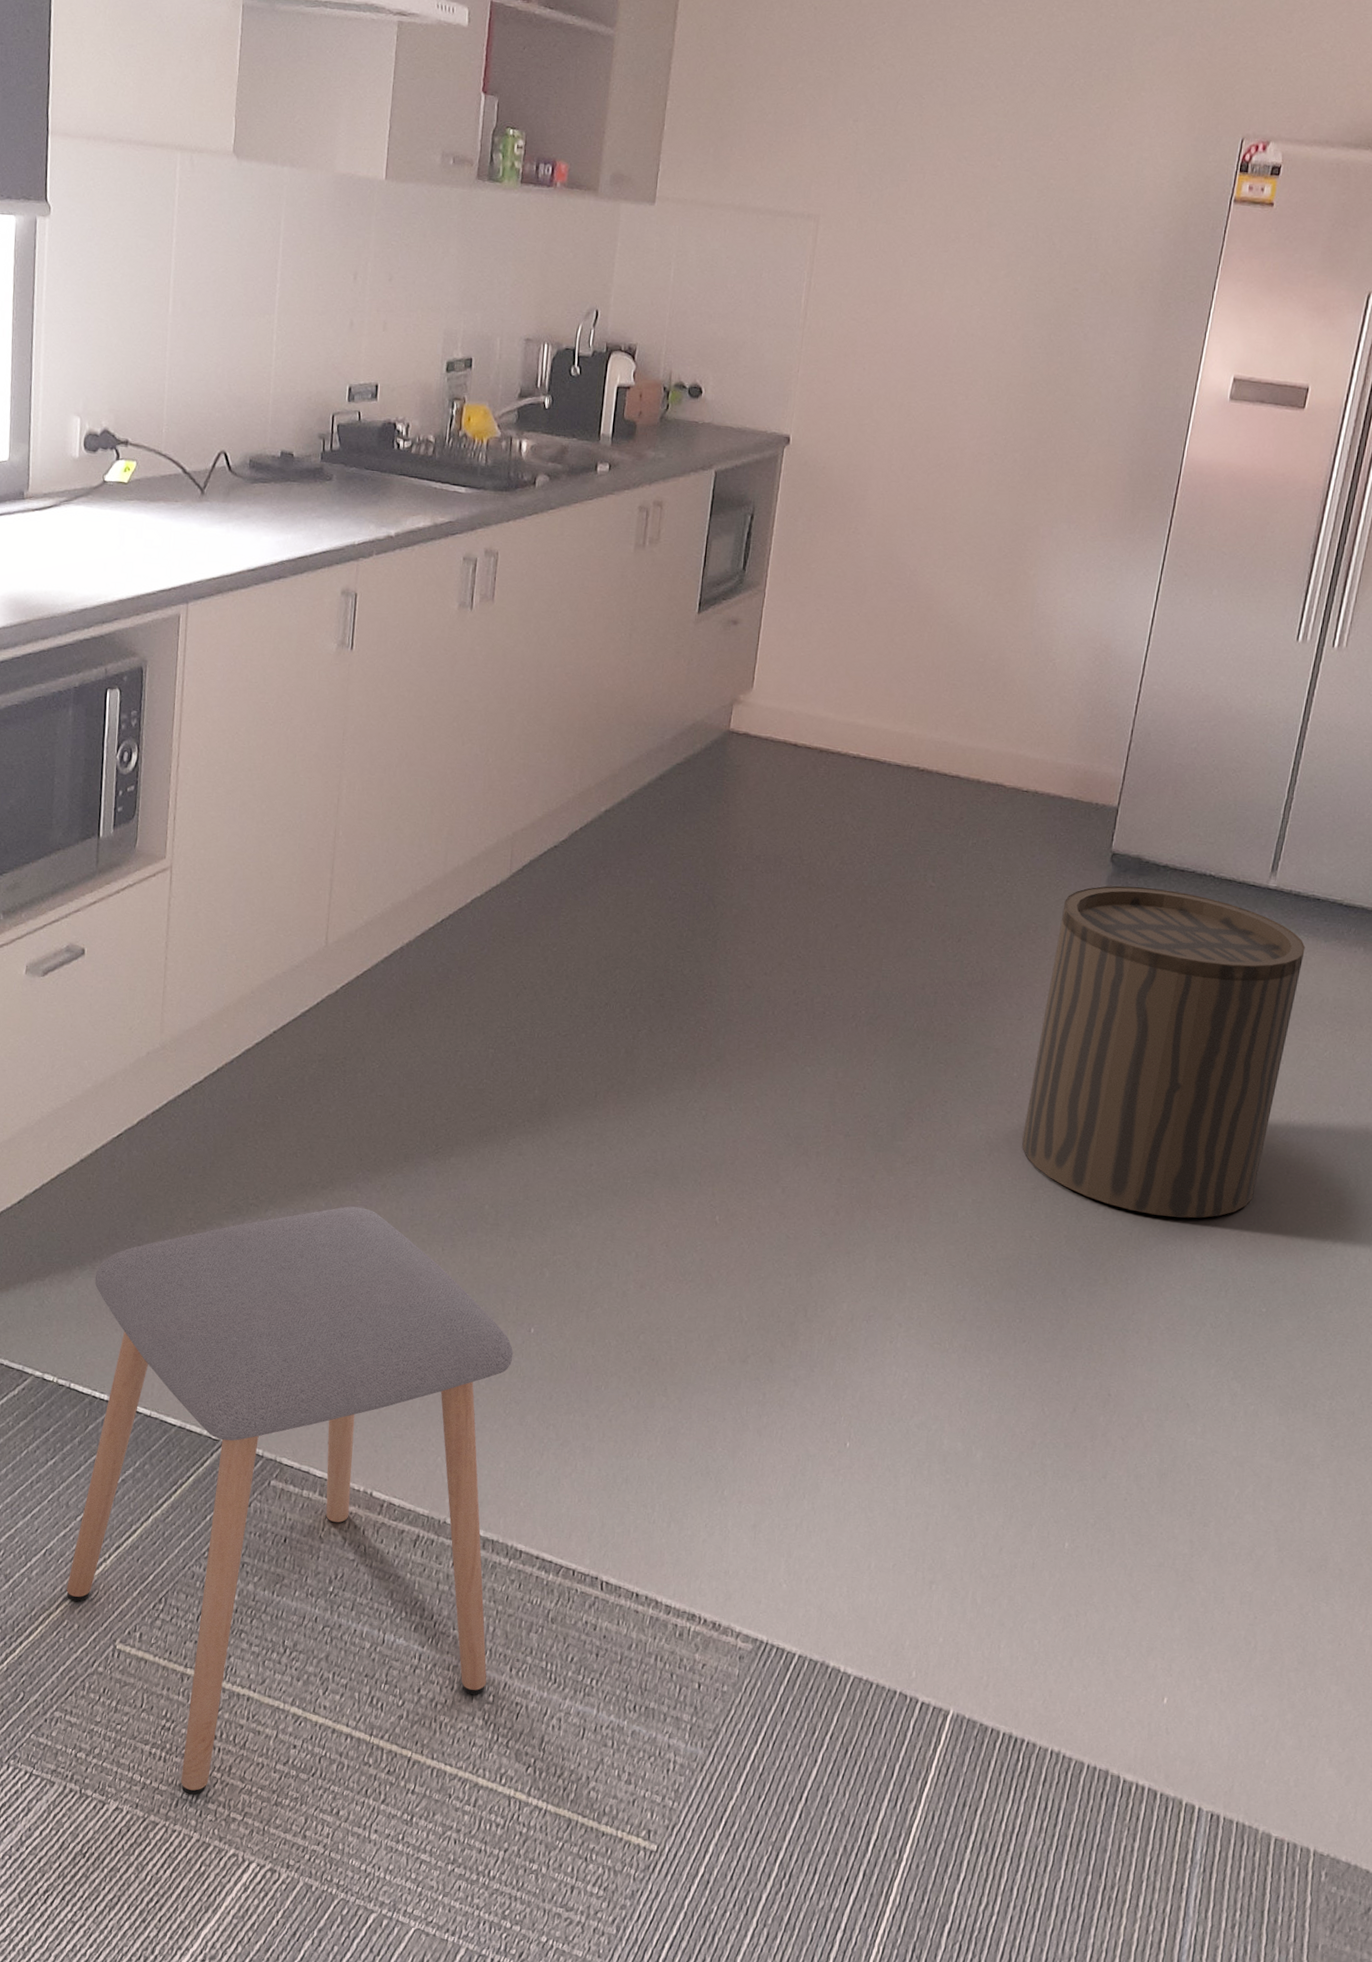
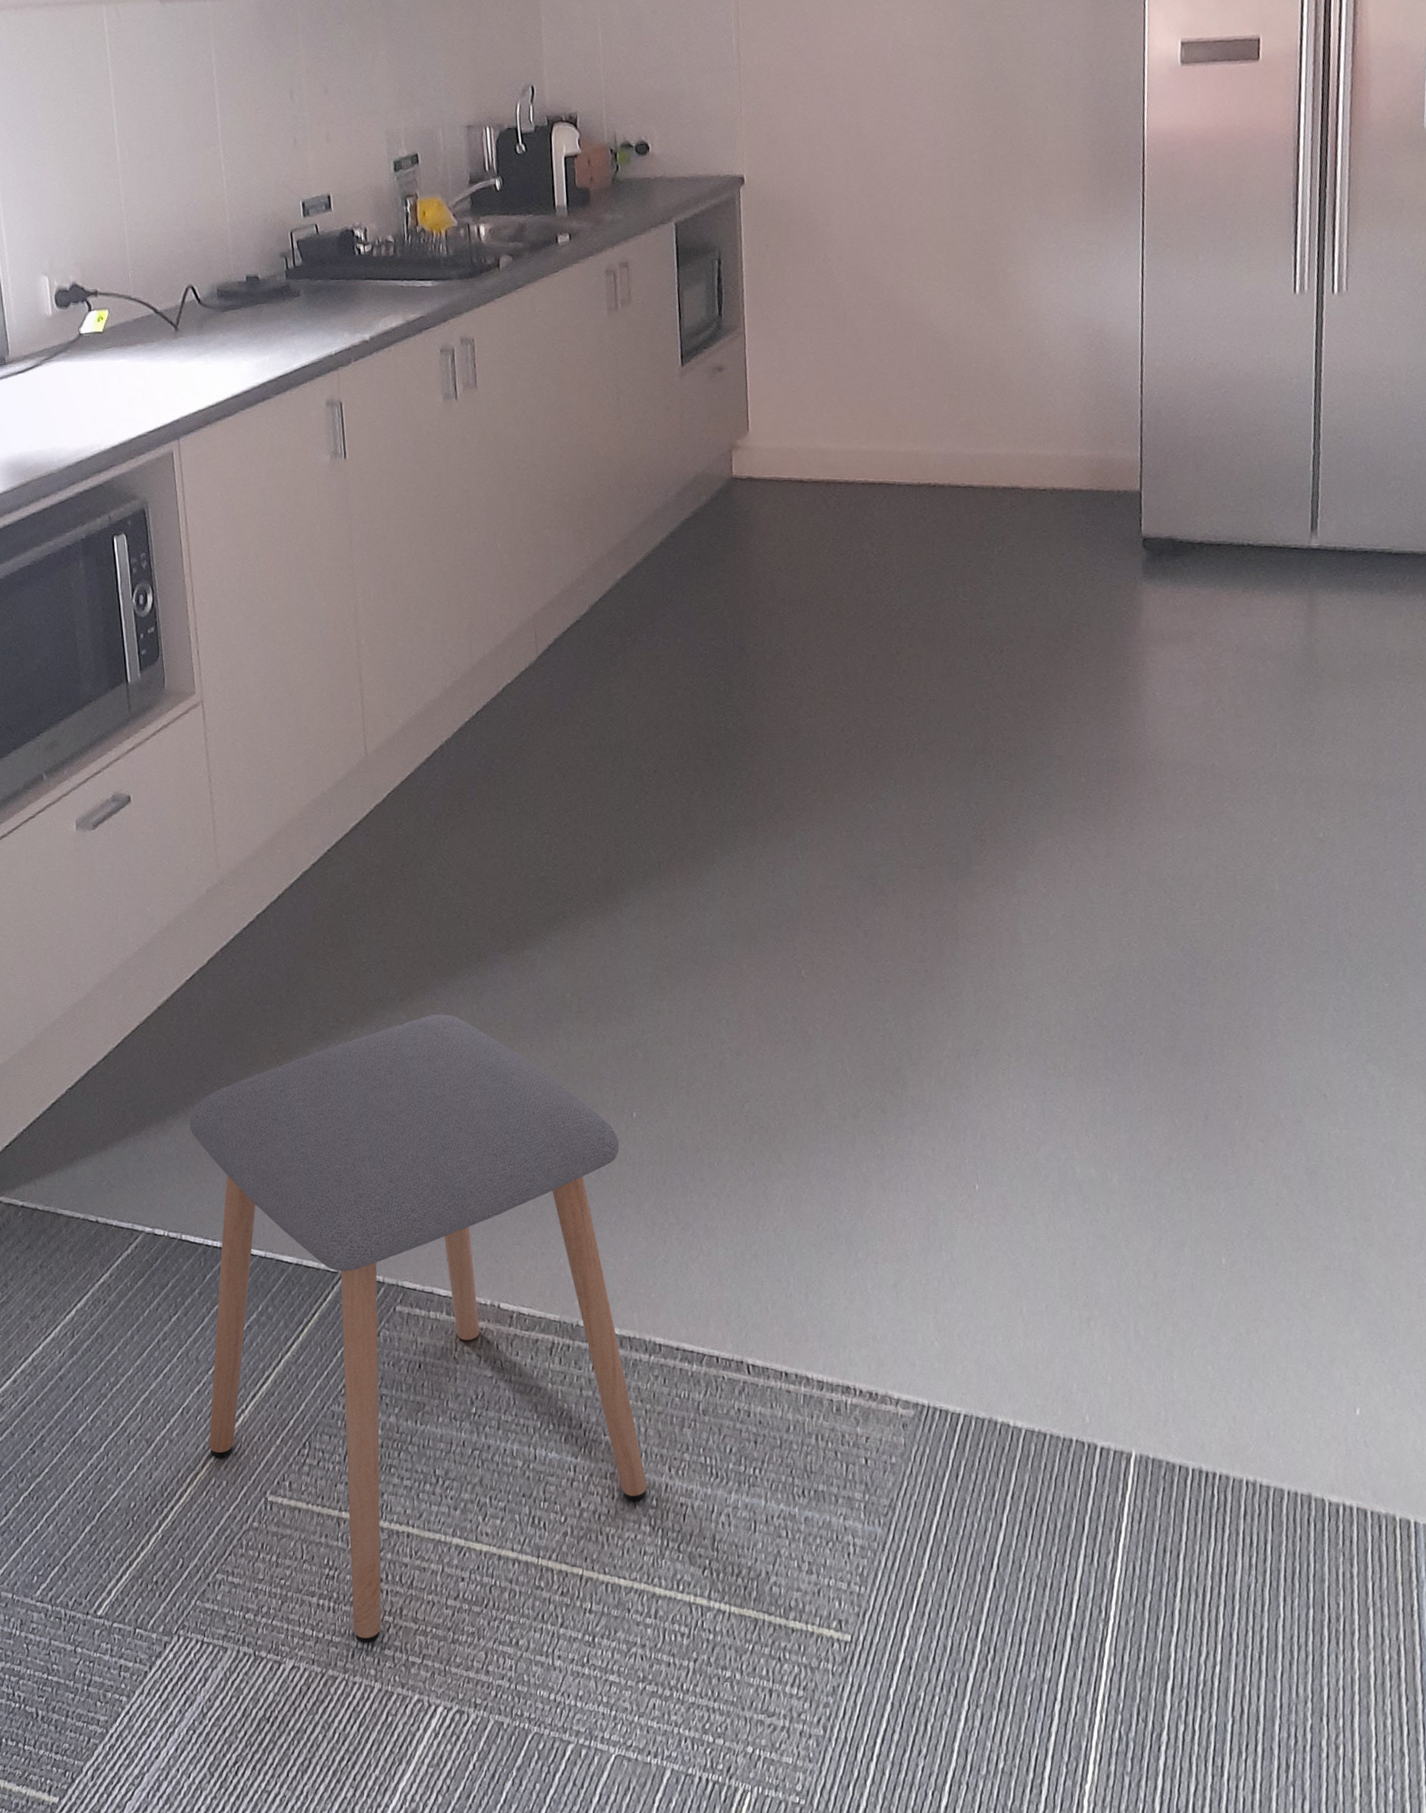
stool: present [1021,886,1305,1218] -> none [1101,567,1362,903]

